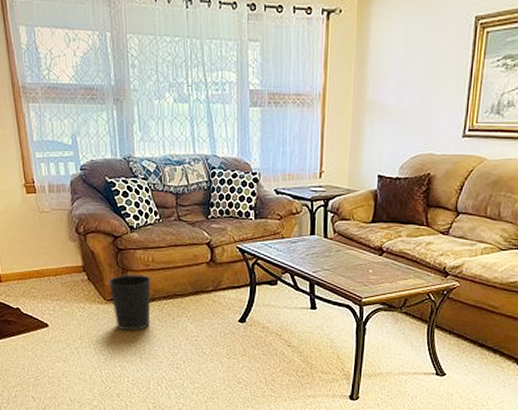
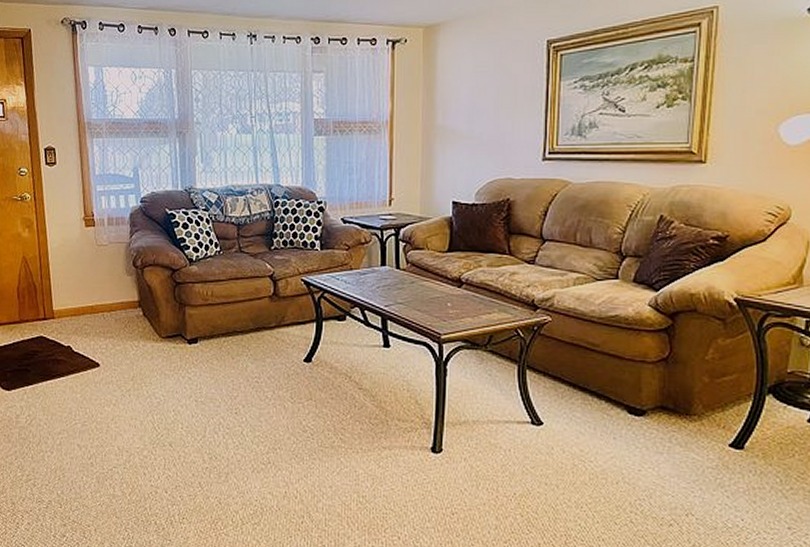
wastebasket: present [107,274,151,331] -> none [164,309,210,372]

